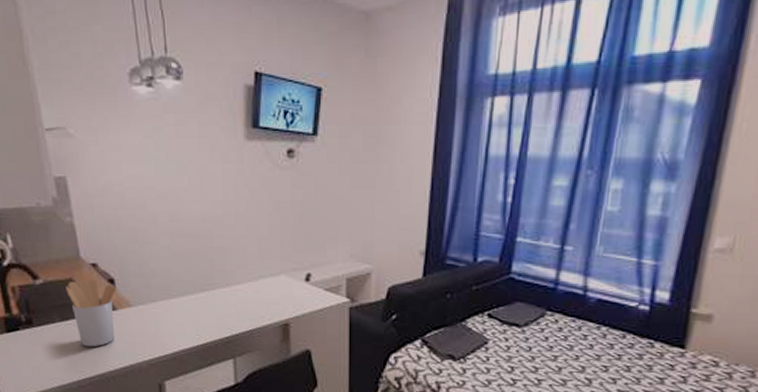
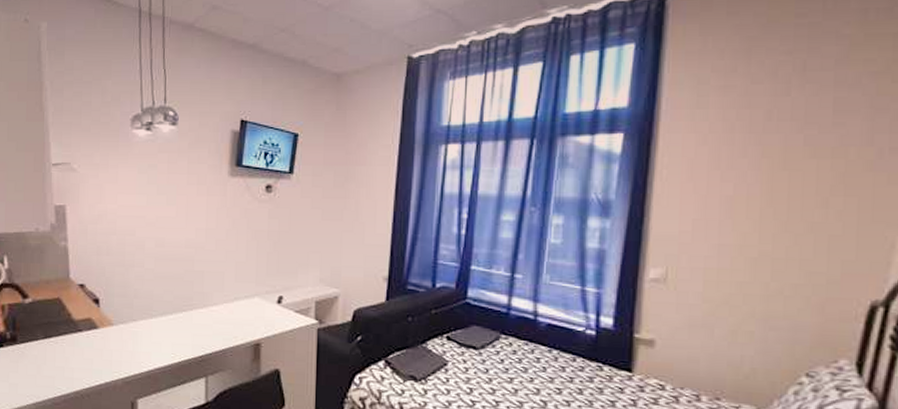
utensil holder: present [65,279,117,347] -> none [52,298,101,365]

